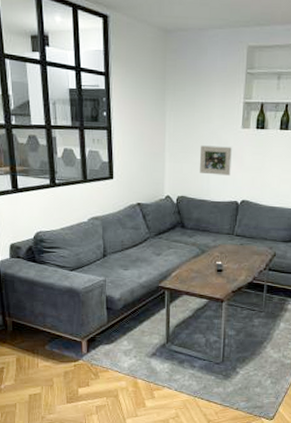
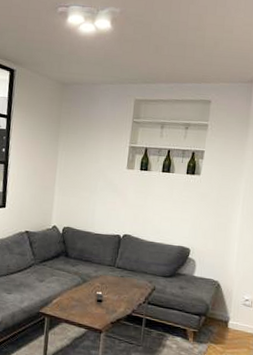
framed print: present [199,145,232,176] -> none [86,182,117,211]

